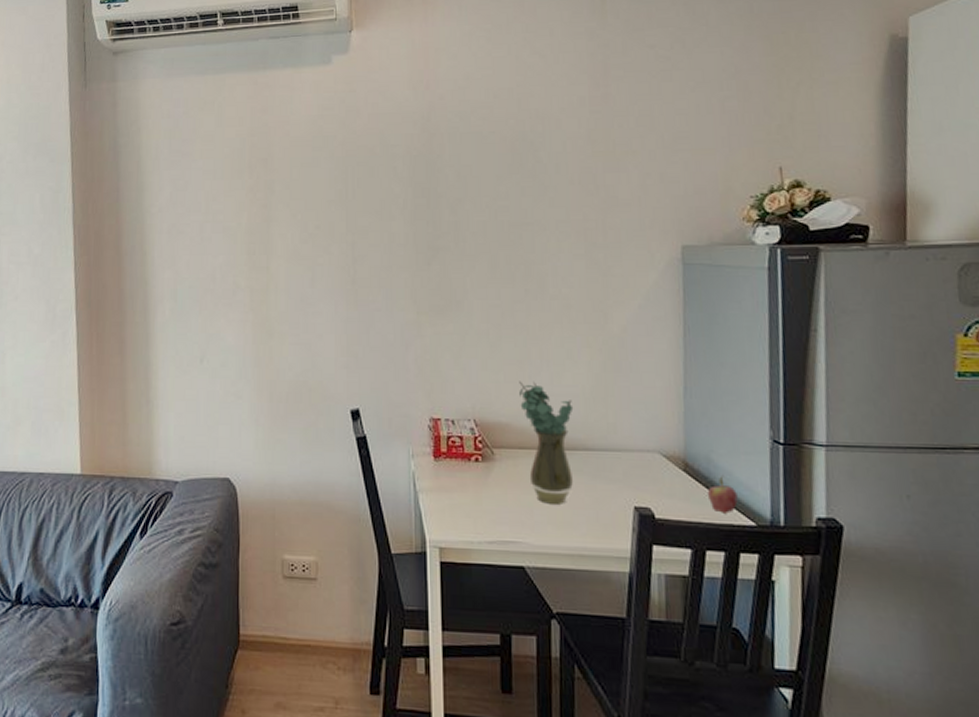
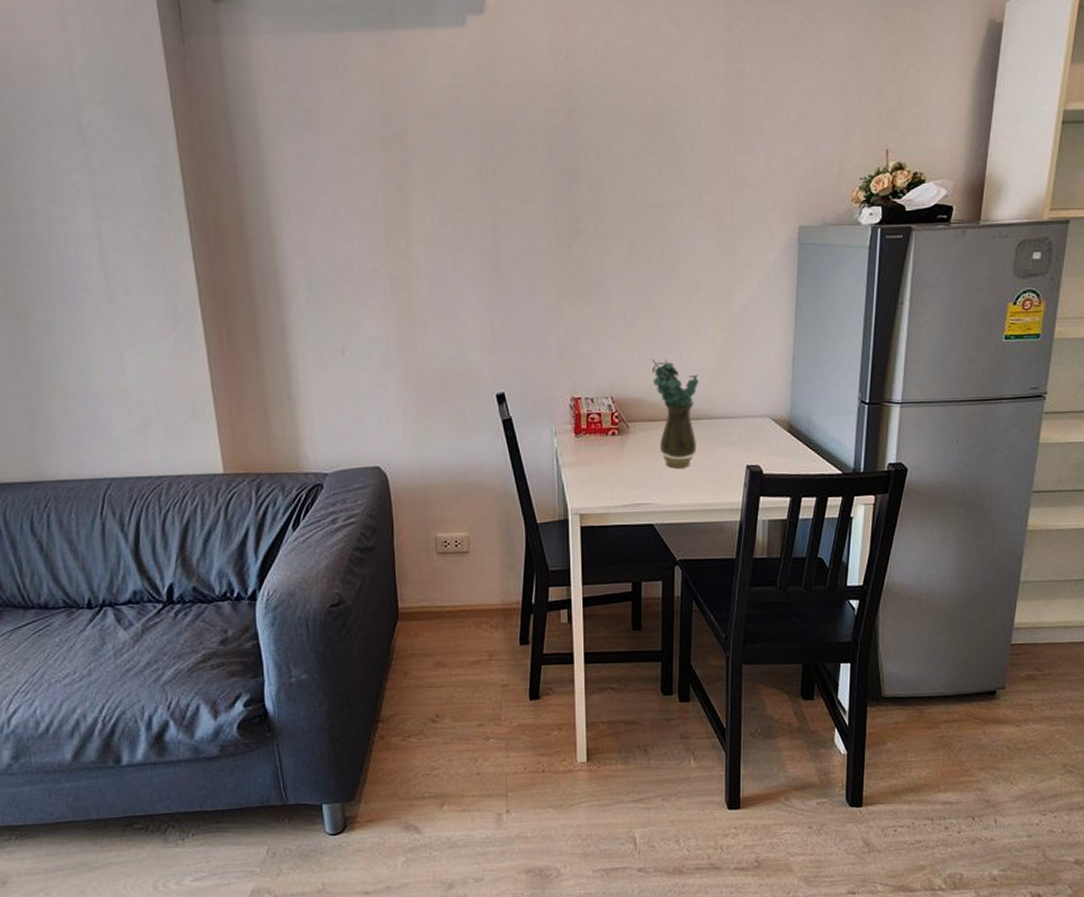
fruit: present [707,474,738,514] -> none [805,432,829,465]

